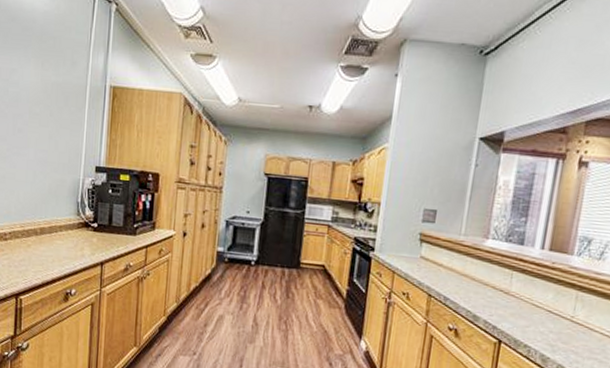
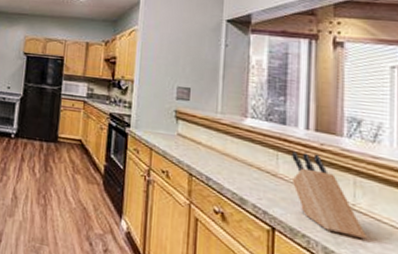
knife block: none [521,270,579,347] -> present [291,151,366,240]

